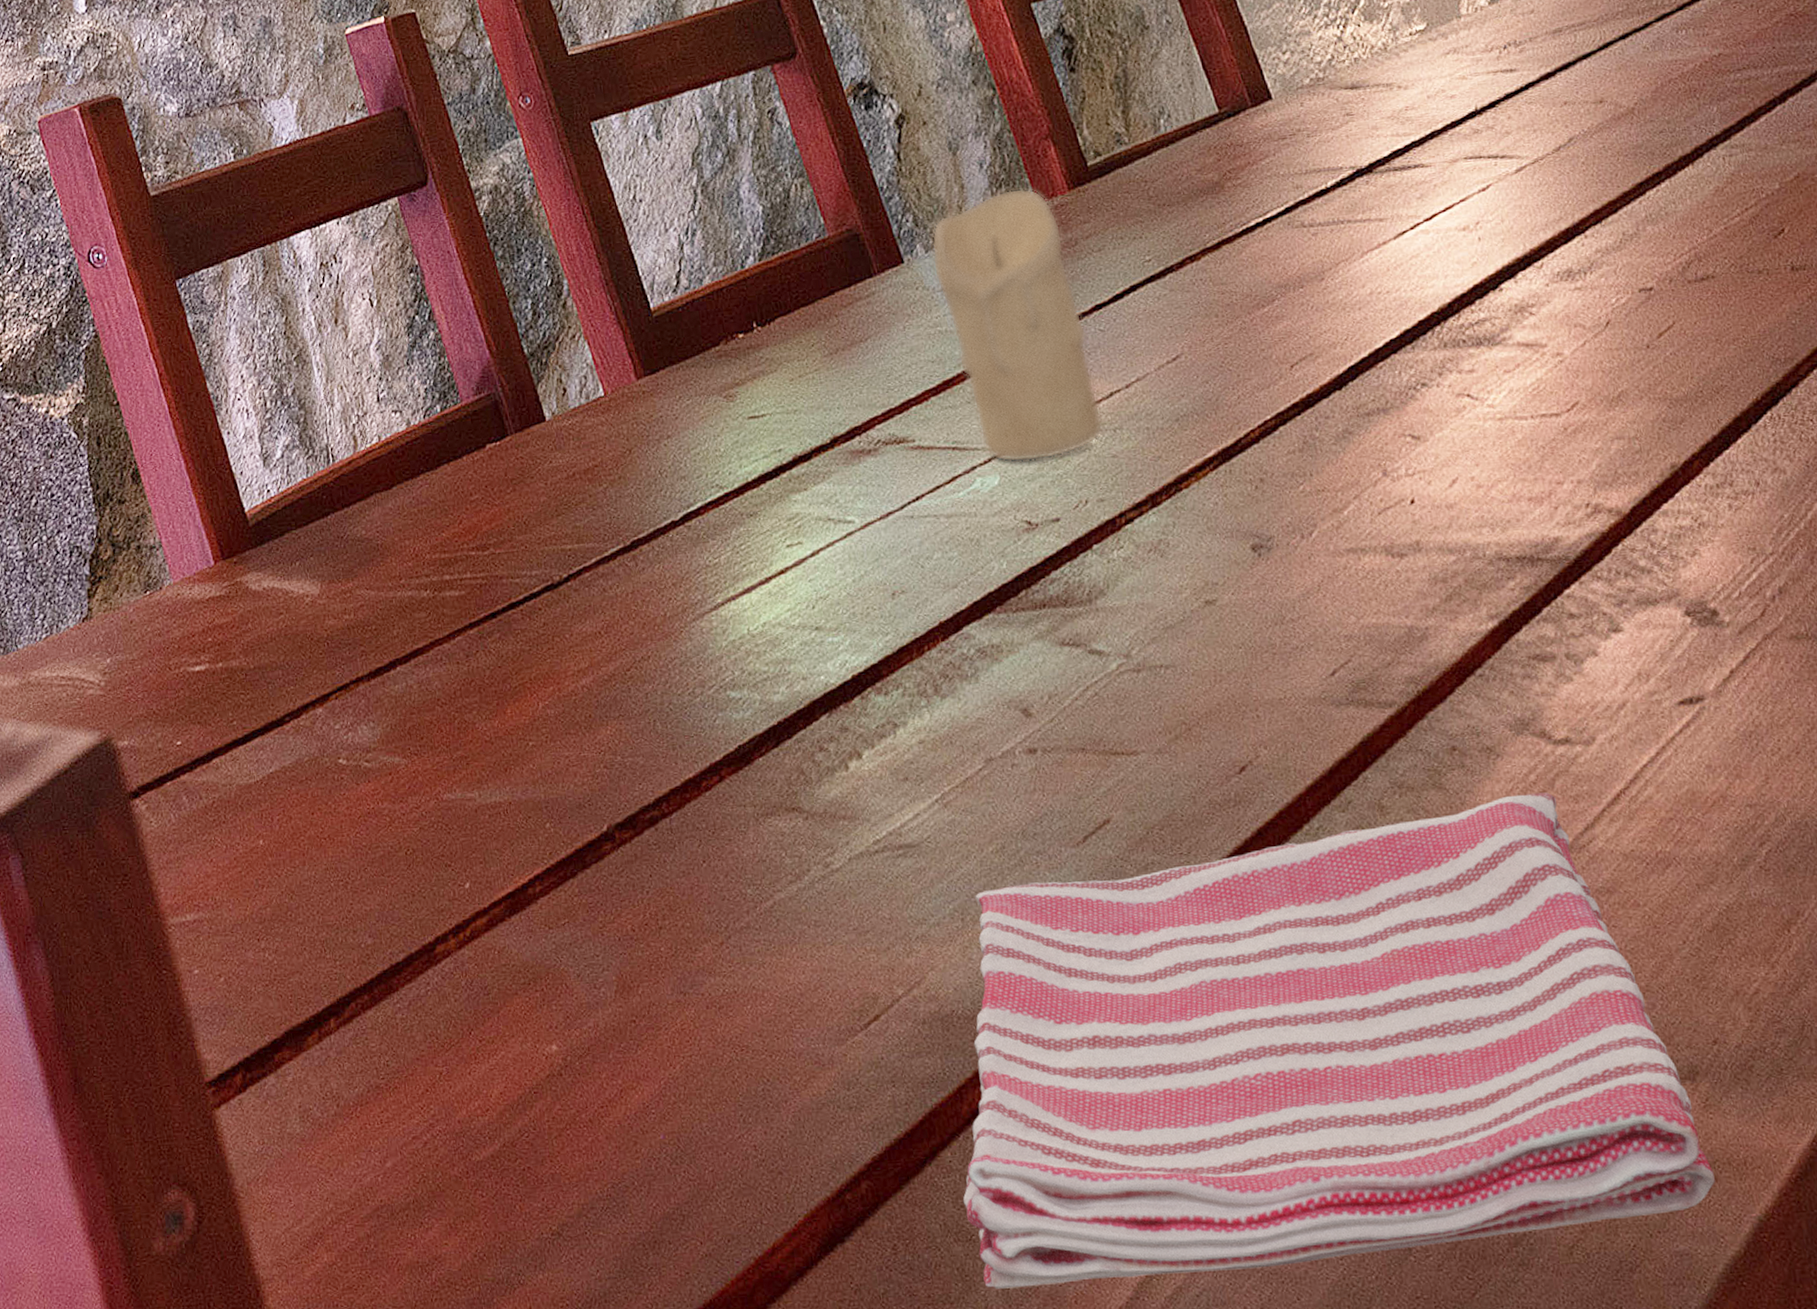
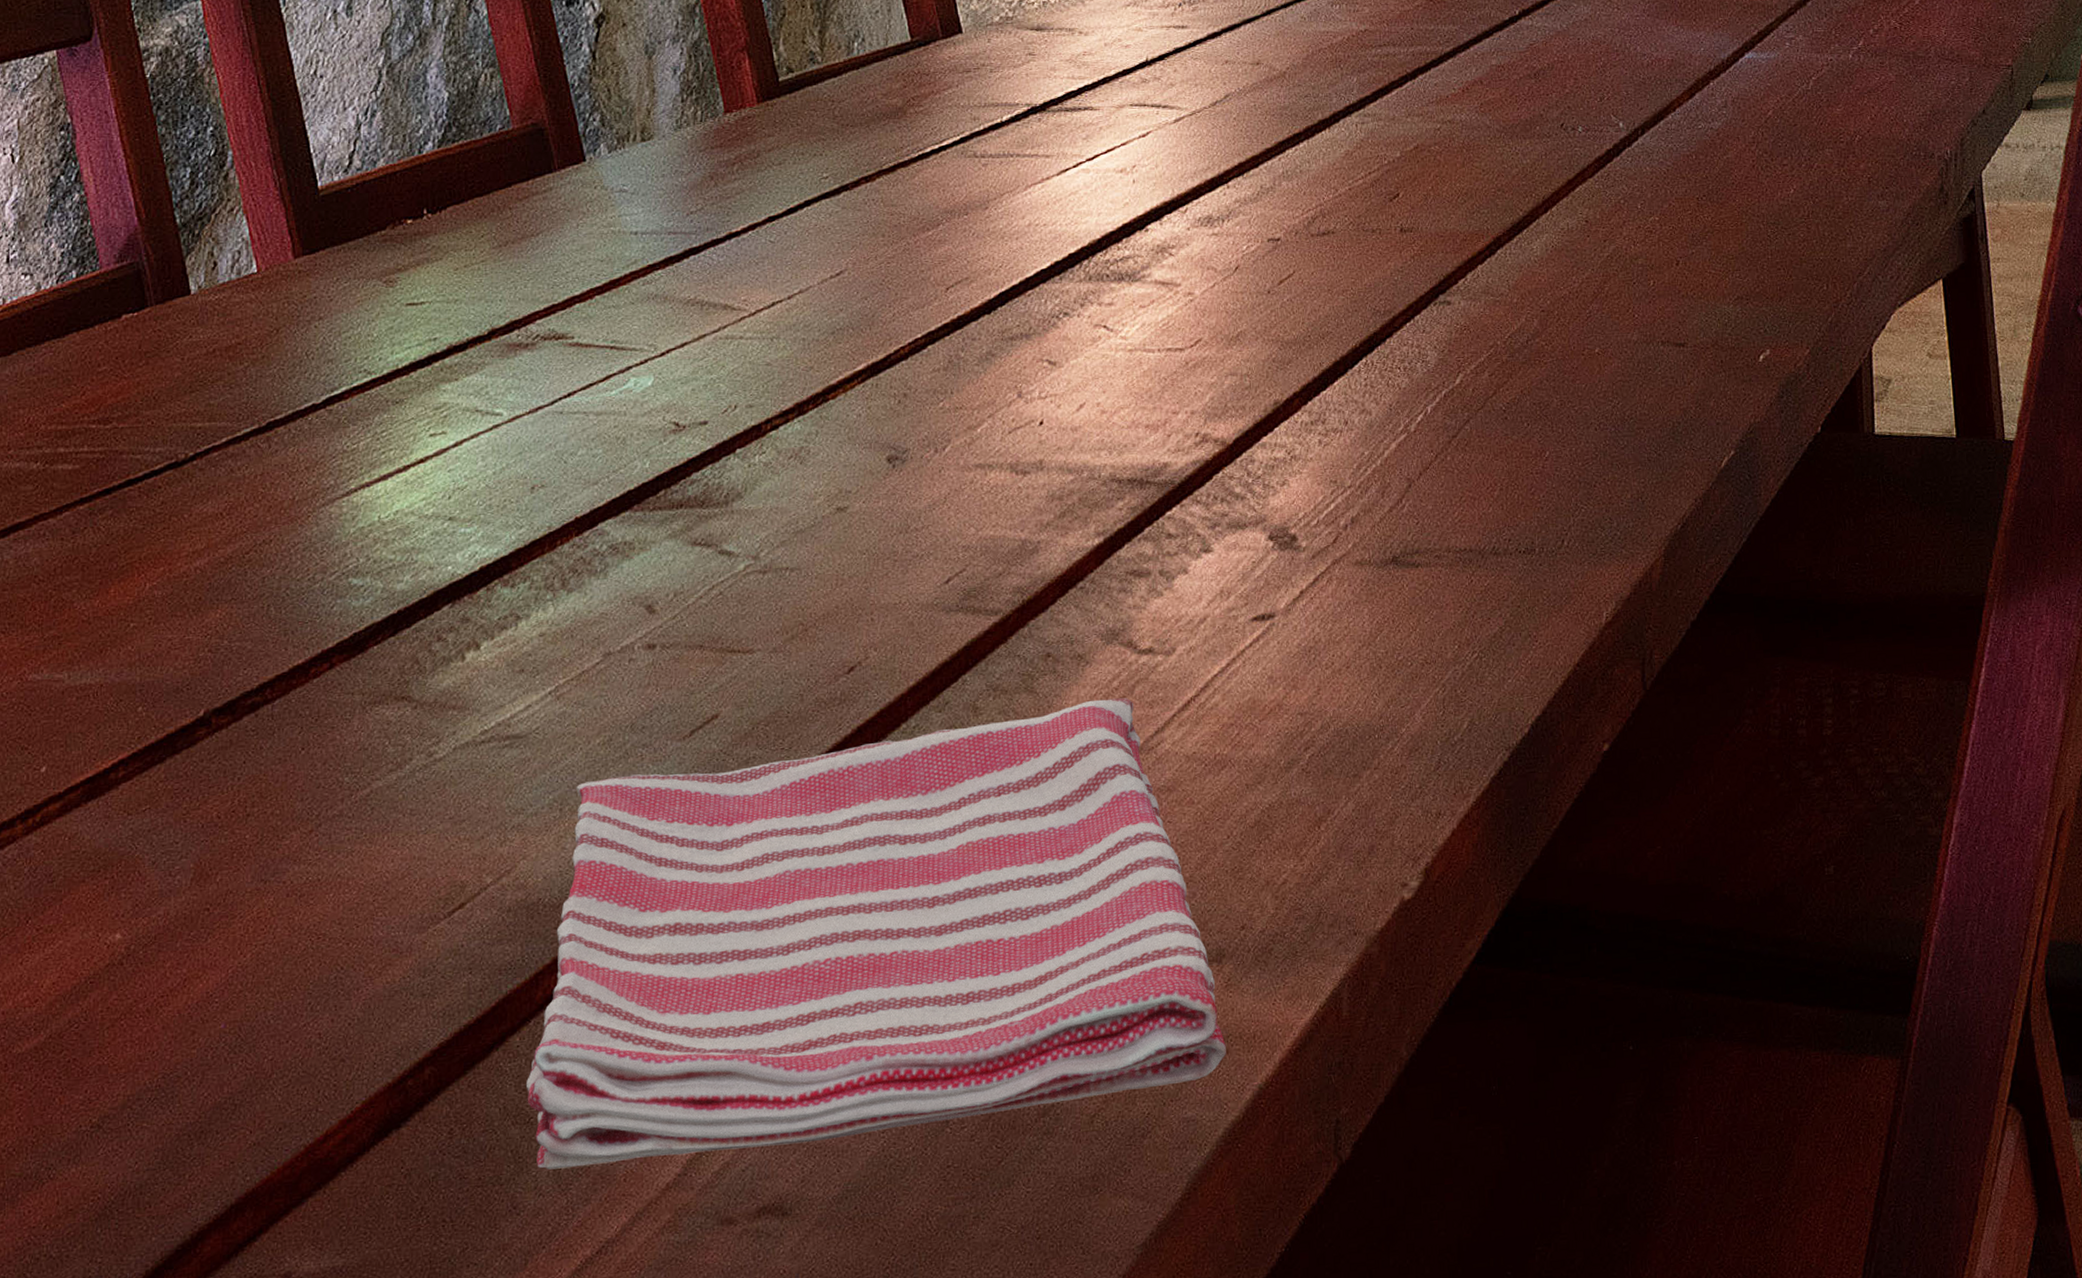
candle: present [931,188,1104,463] -> none [614,97,762,365]

